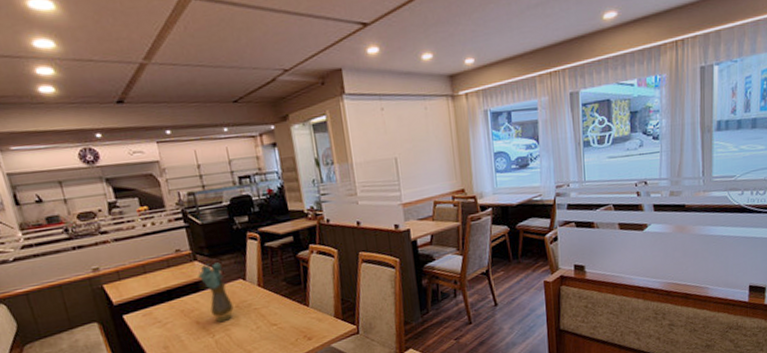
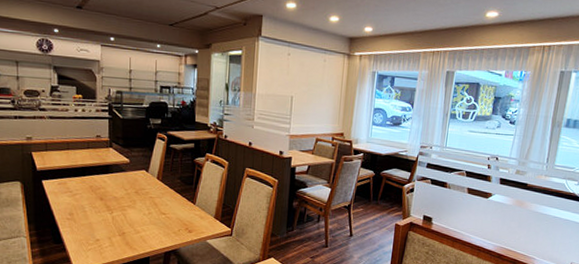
vase: present [198,261,234,323] -> none [110,150,133,203]

